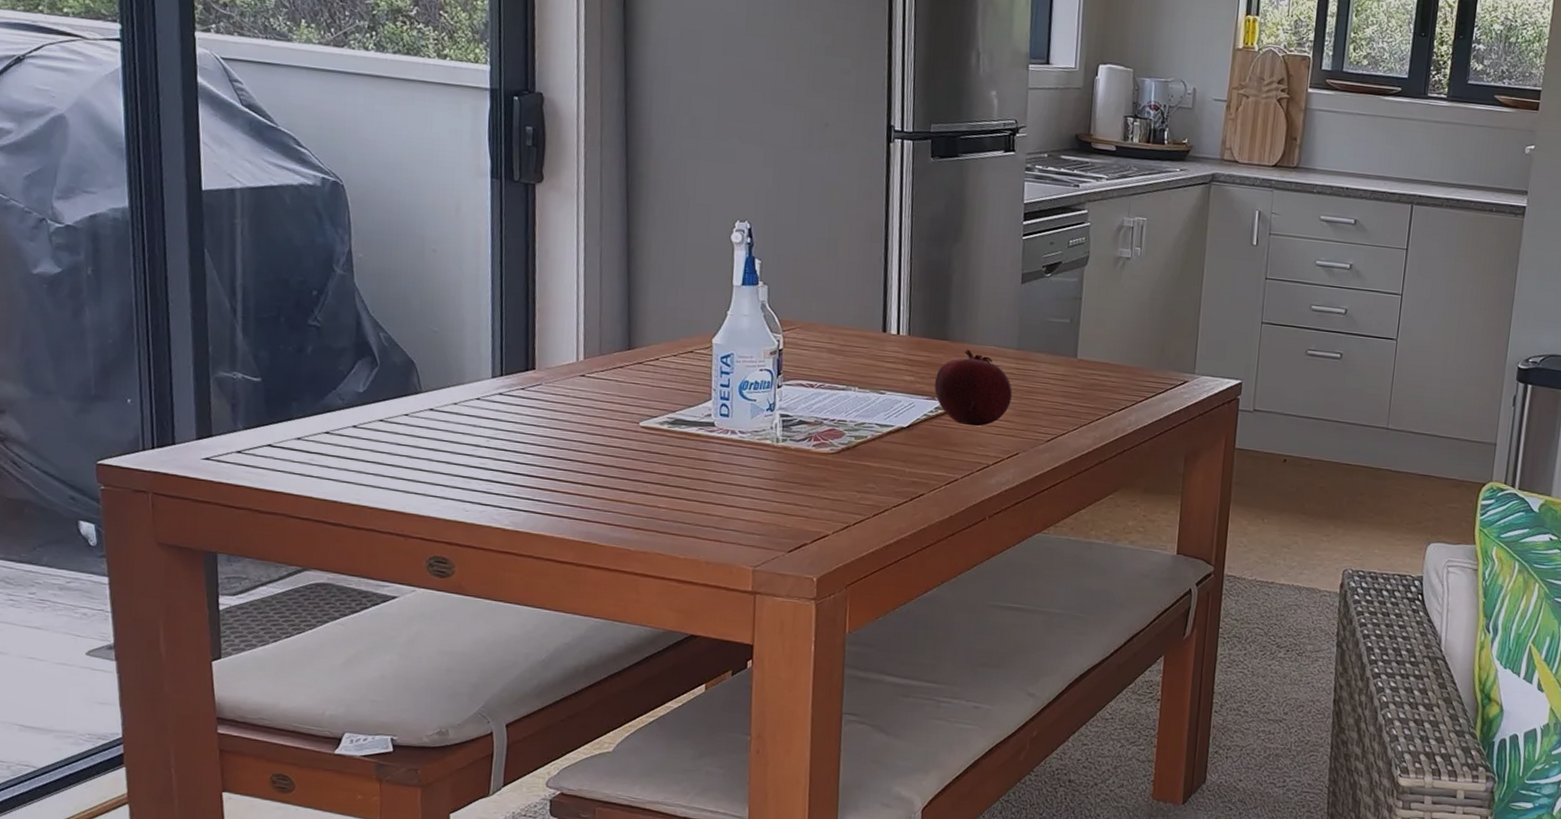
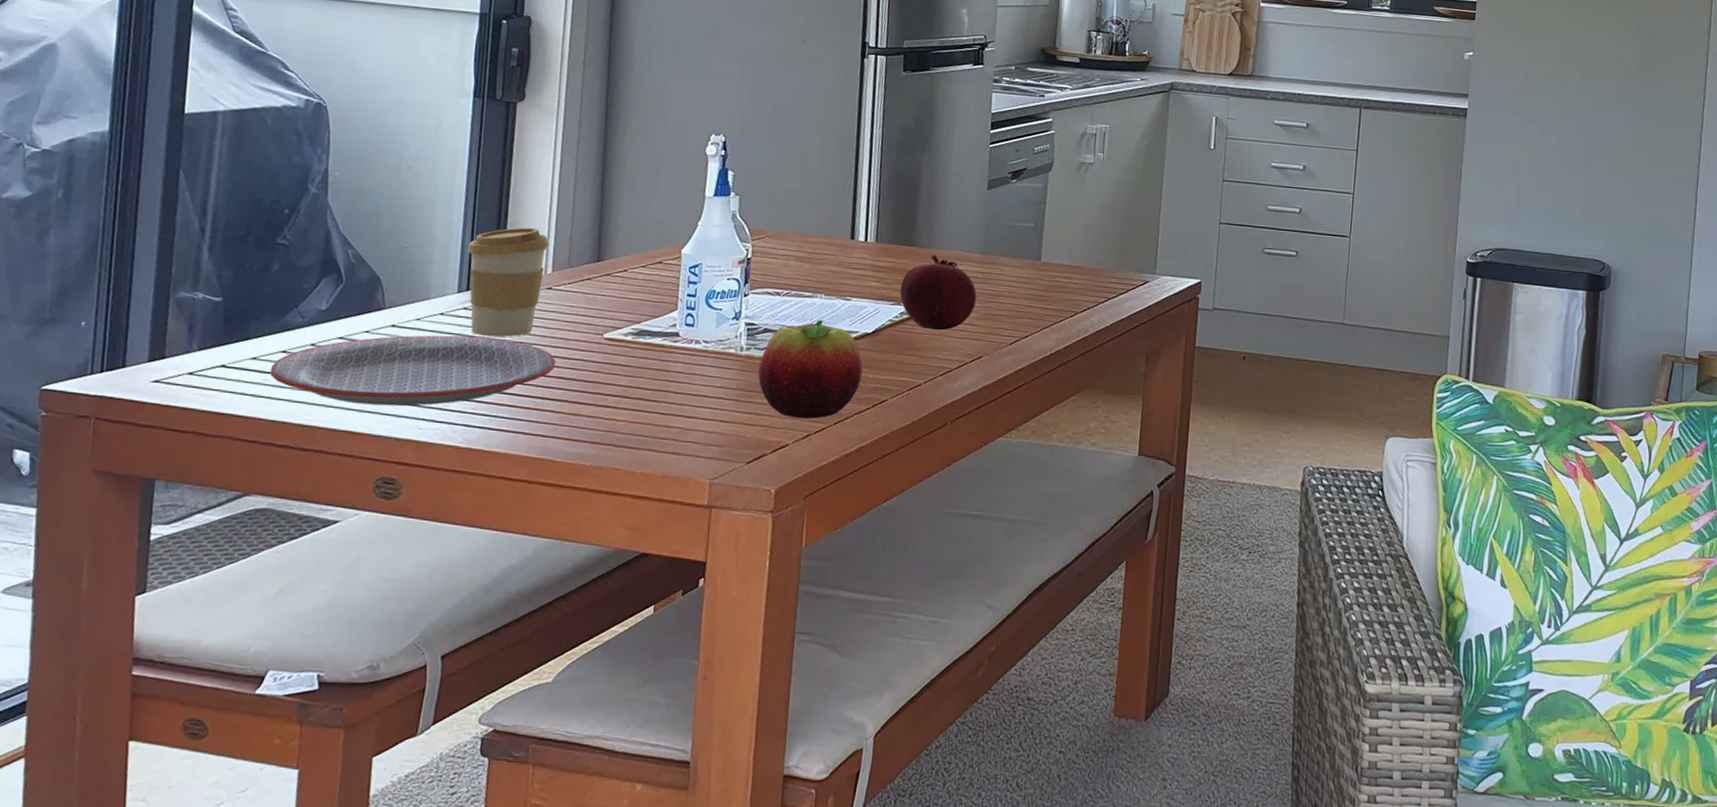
plate: none [316,419,595,489] -> present [270,335,556,406]
coffee cup: none [498,313,579,423] -> present [467,227,549,337]
fruit: none [795,412,900,511] -> present [758,319,863,419]

